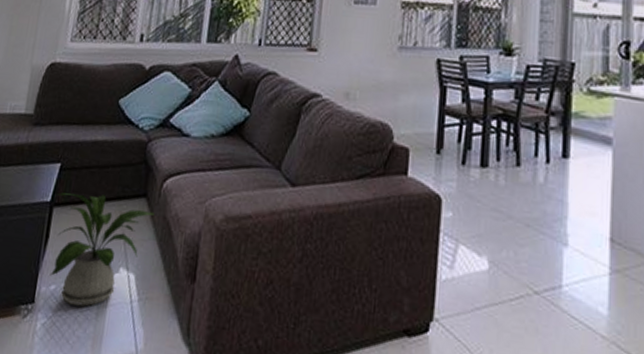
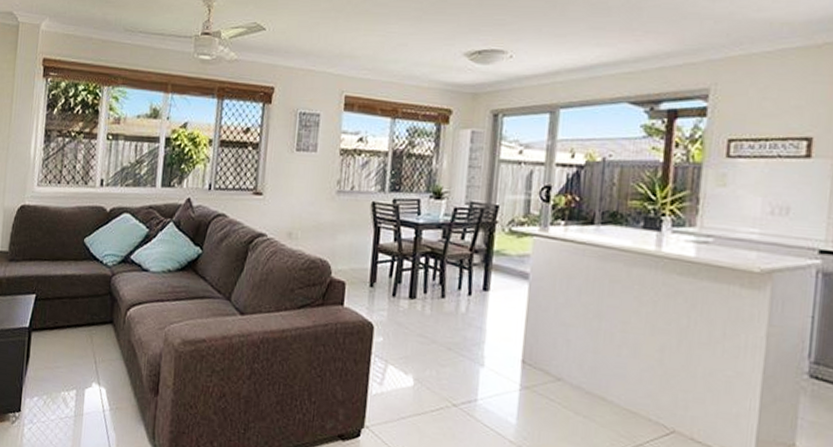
house plant: present [50,193,155,307] -> none [33,320,121,415]

